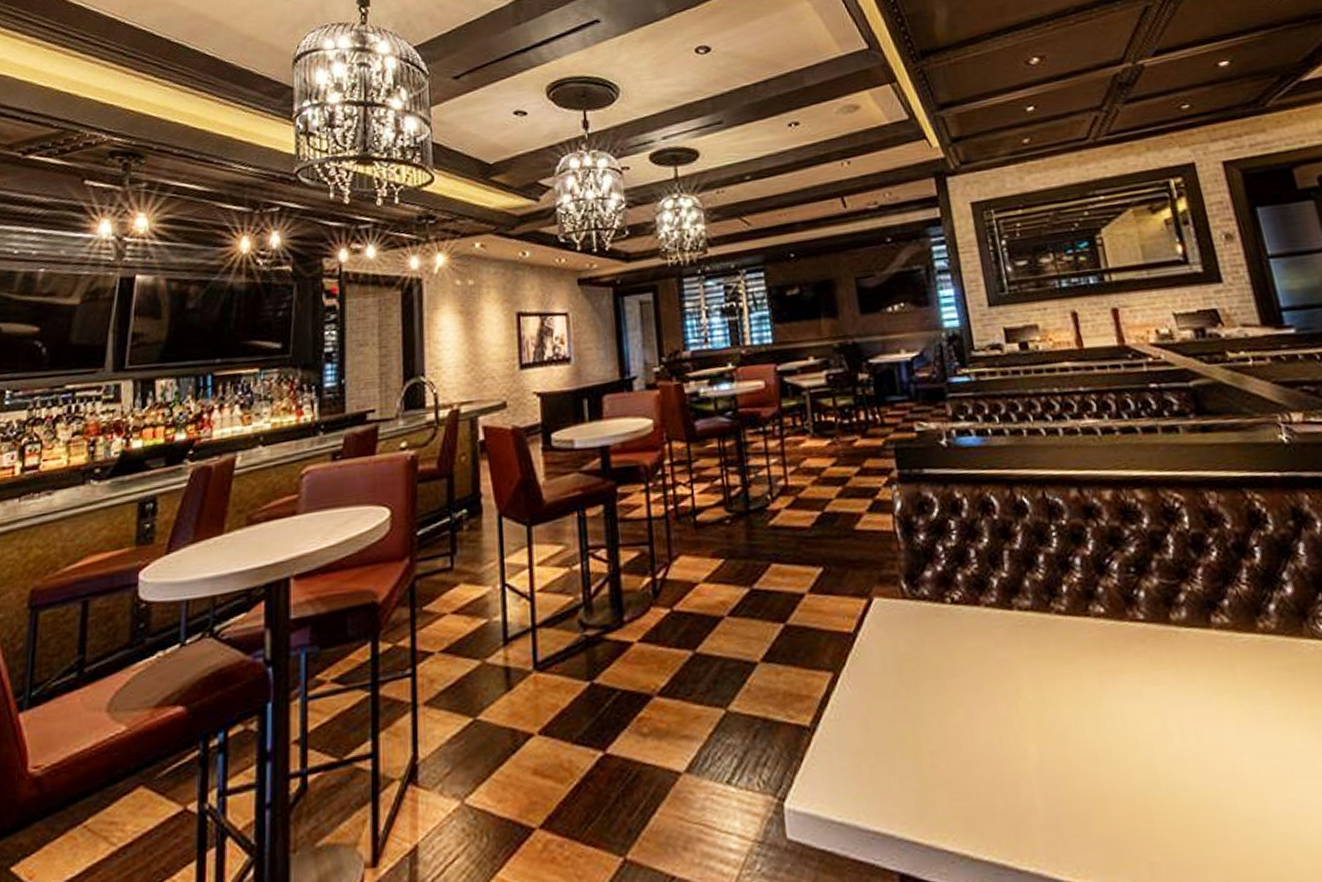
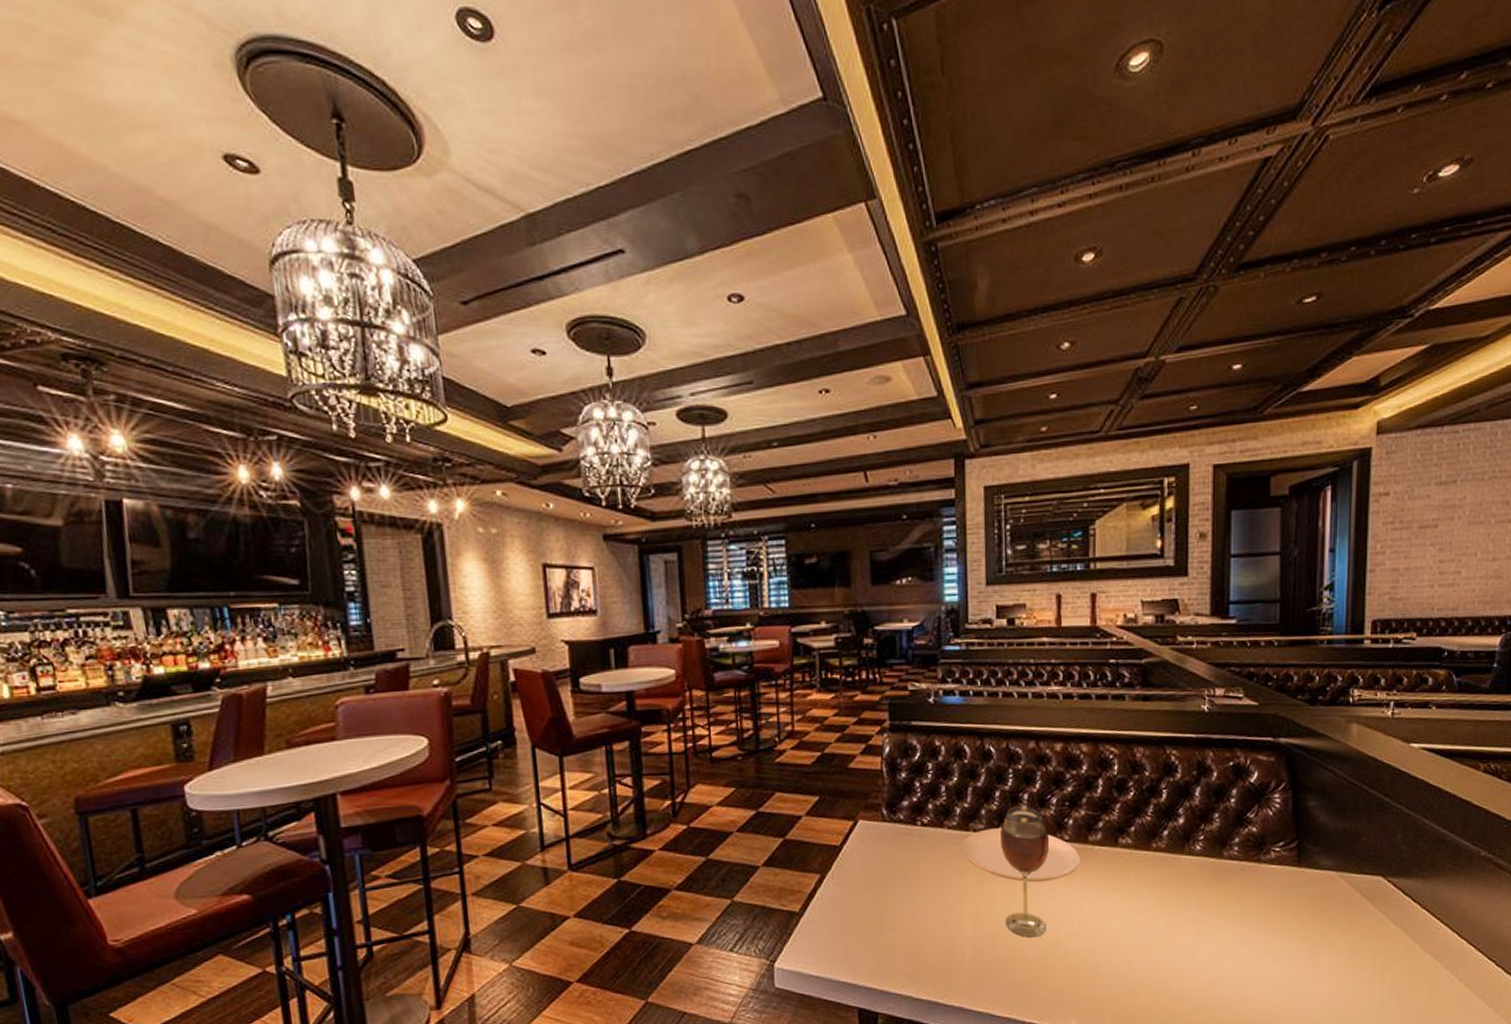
plate: none [1007,604,1166,681] -> present [962,828,1080,882]
wineglass: none [1052,574,1139,764] -> present [999,806,1050,938]

